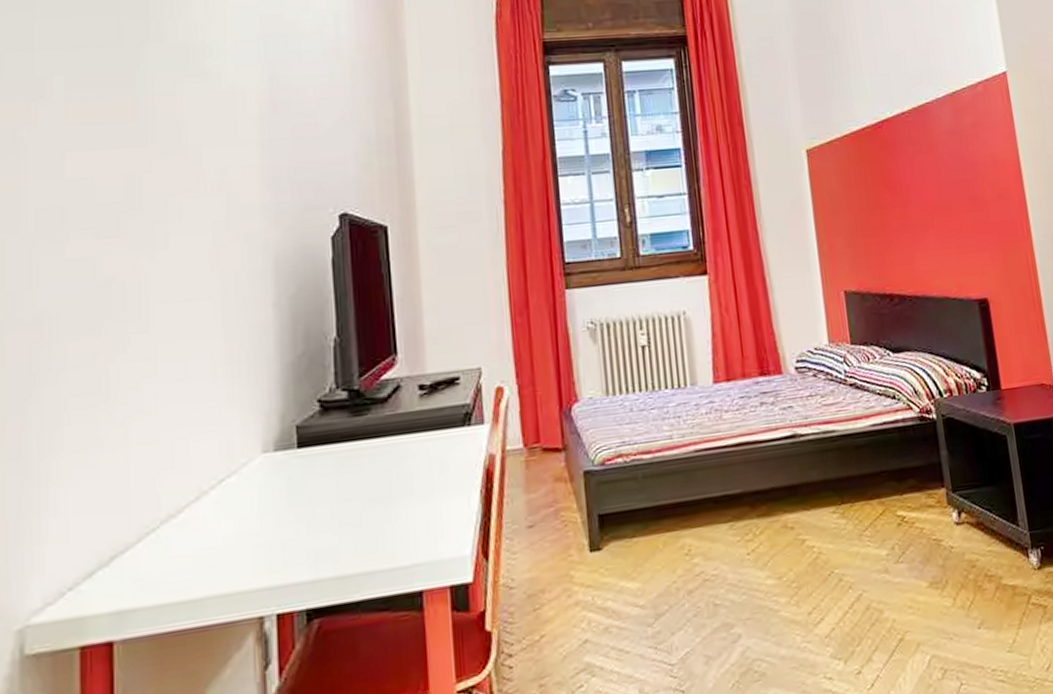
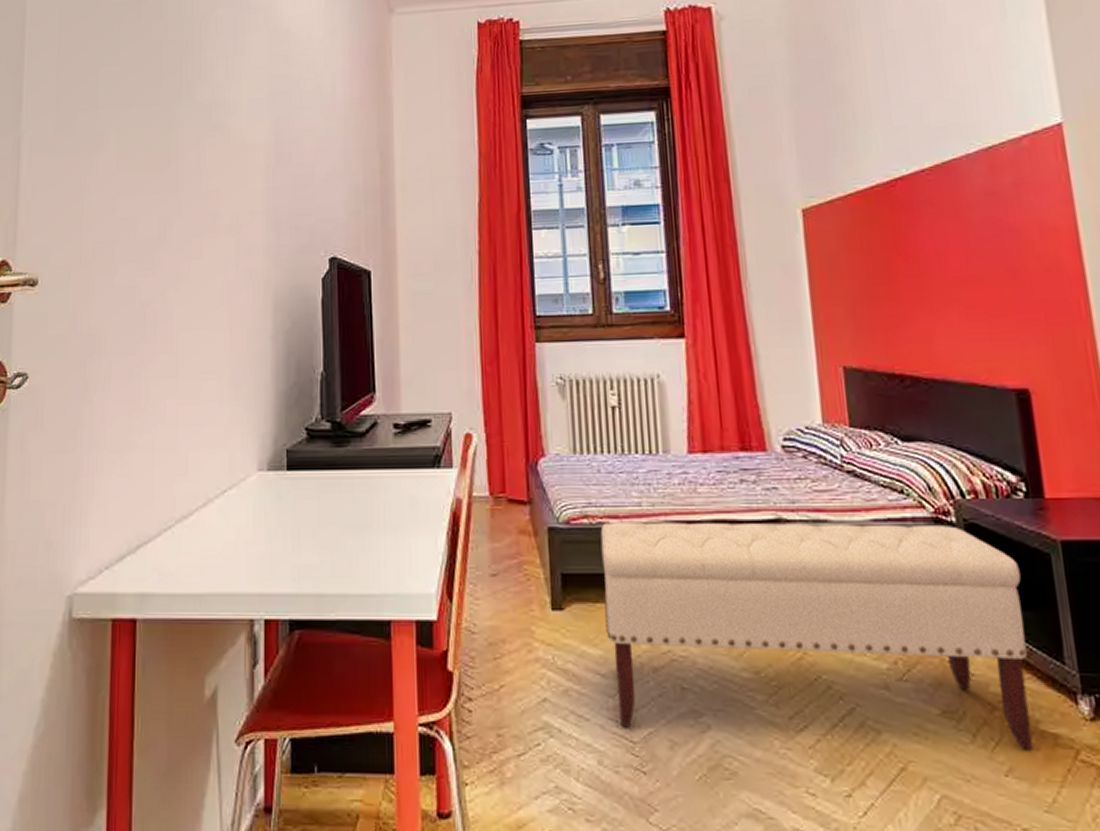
bench: none [634,422,998,652] -> present [600,522,1034,749]

